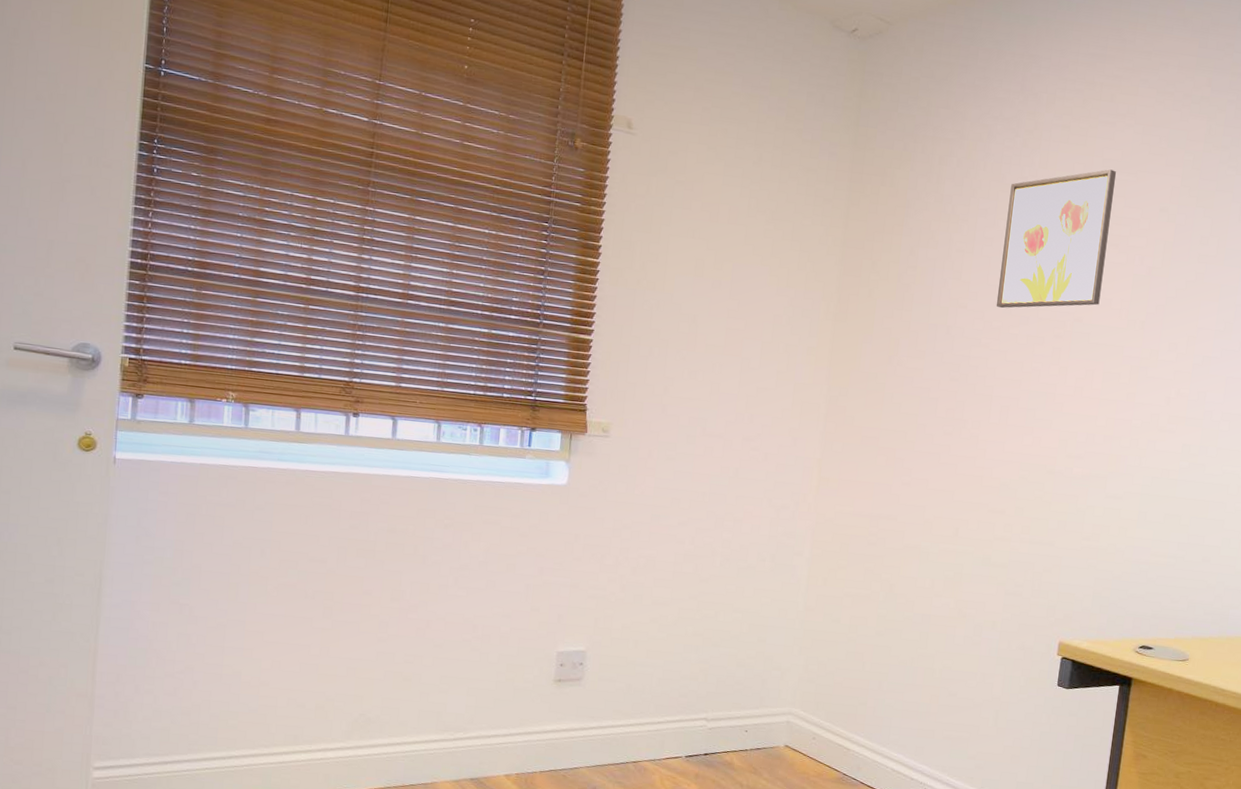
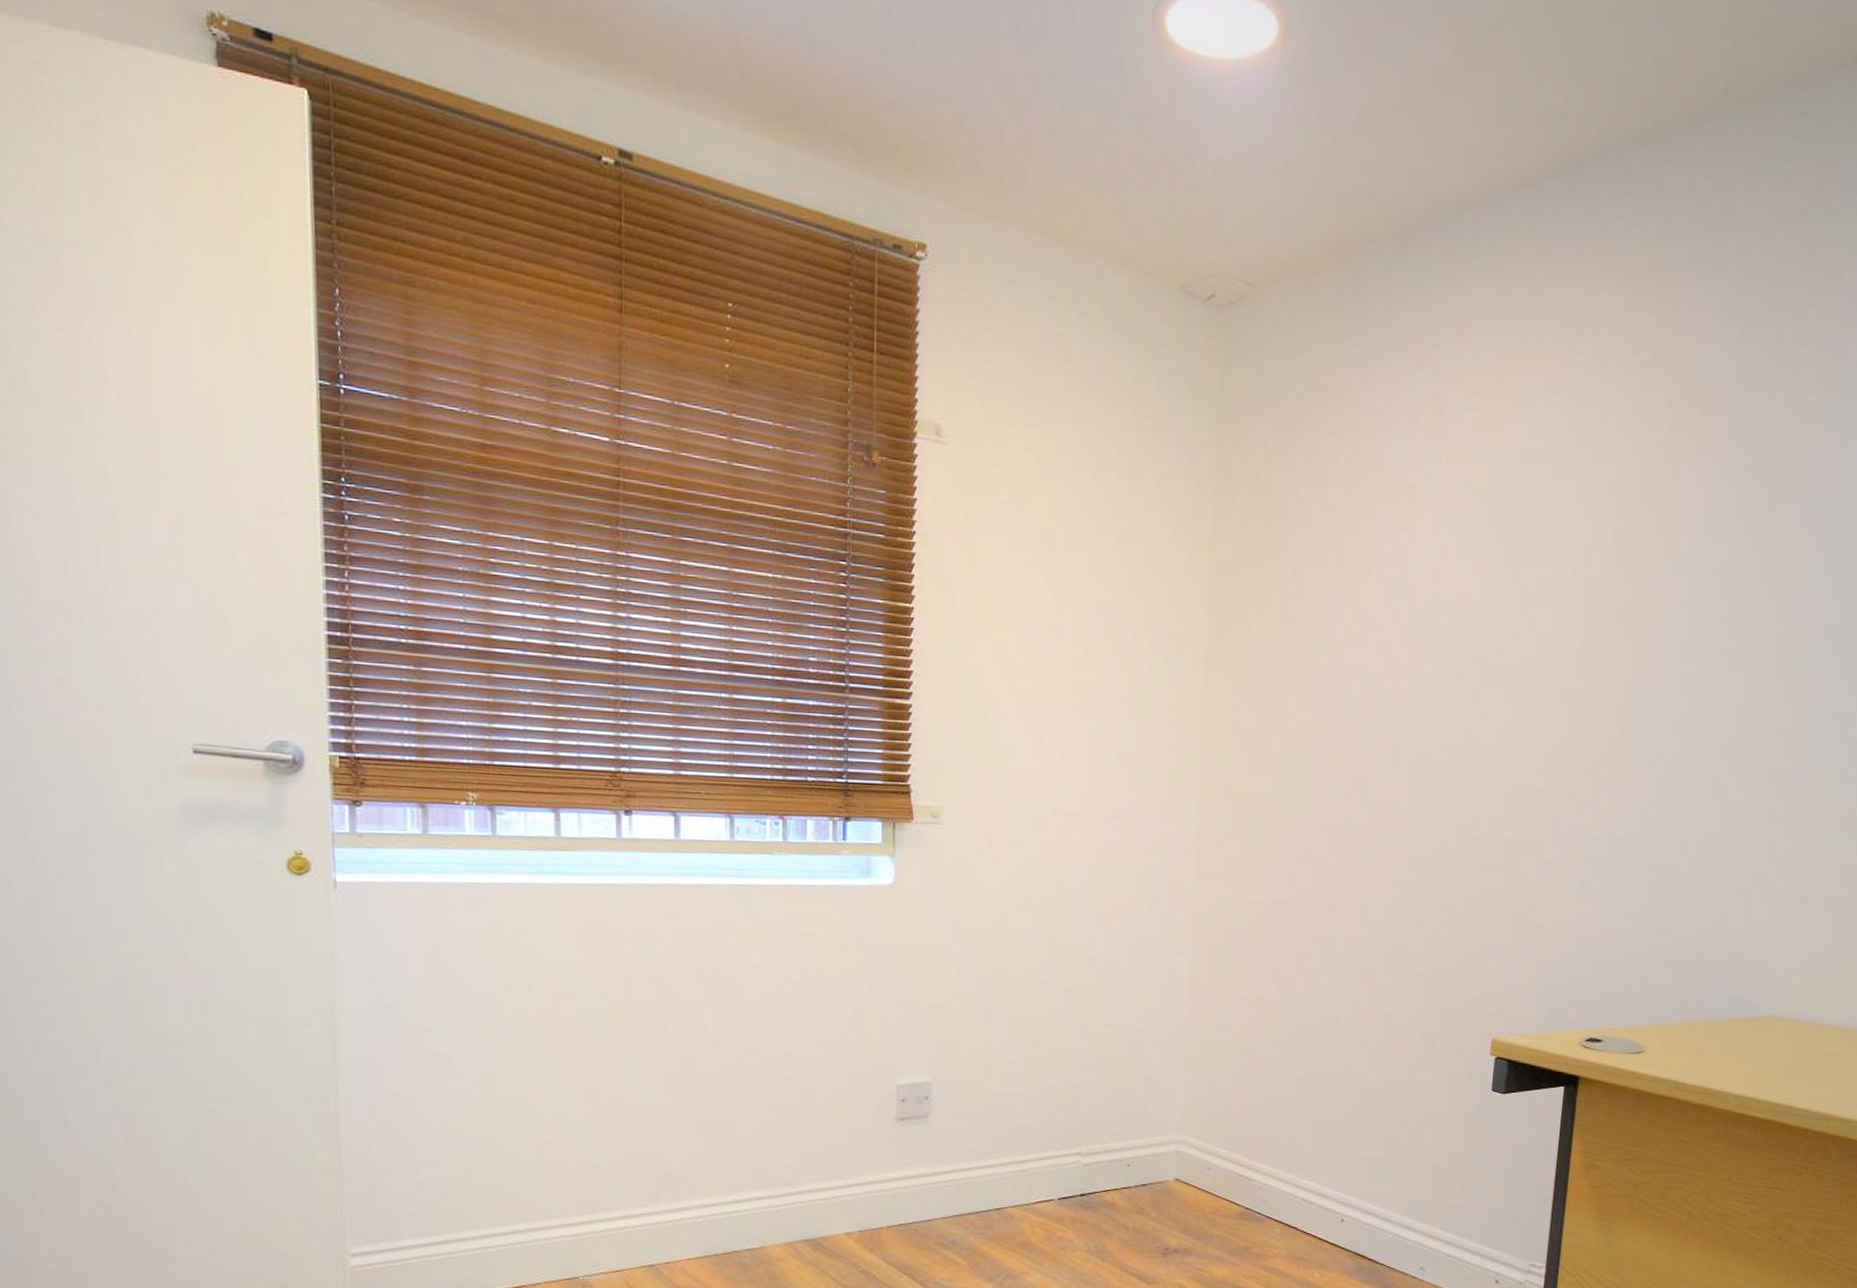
wall art: present [996,169,1117,309] -> none [1400,461,1541,641]

